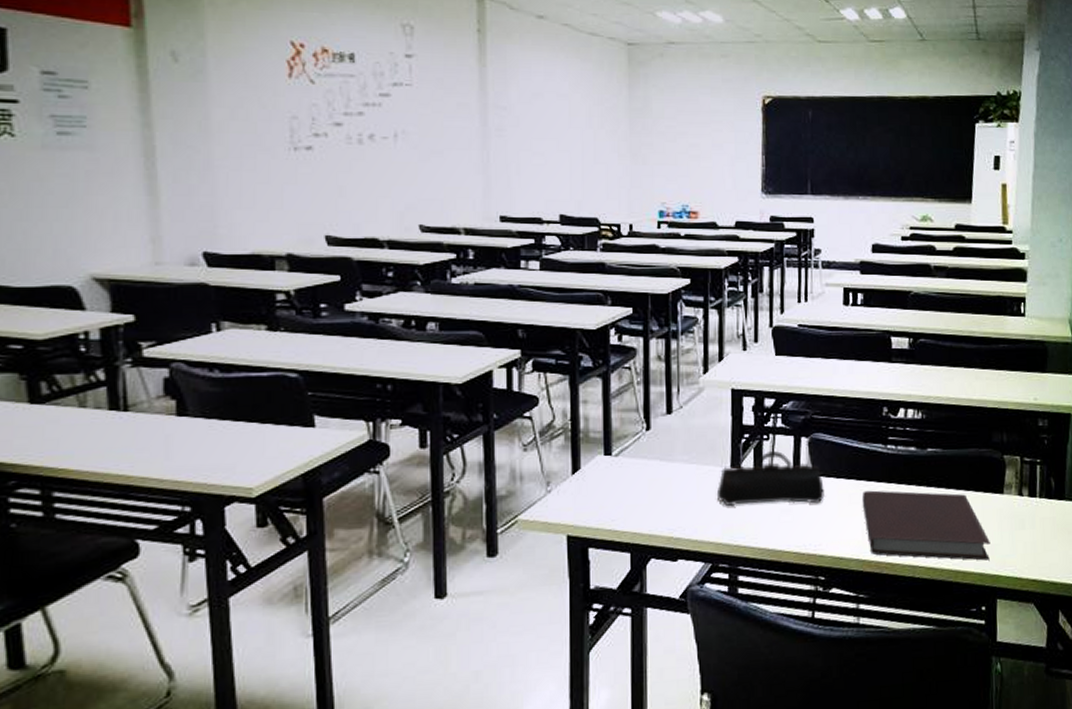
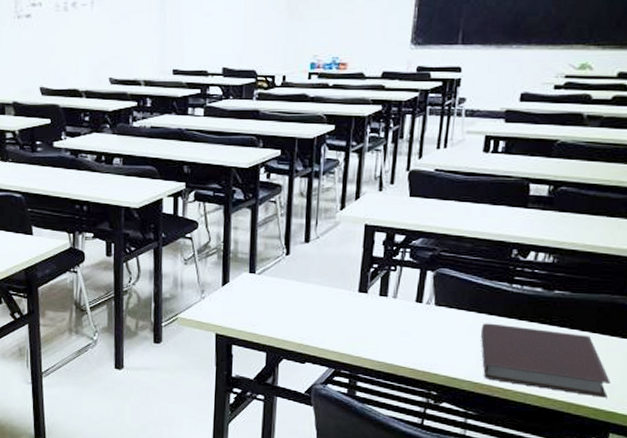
pencil case: present [716,450,825,507] -> none [343,280,445,330]

